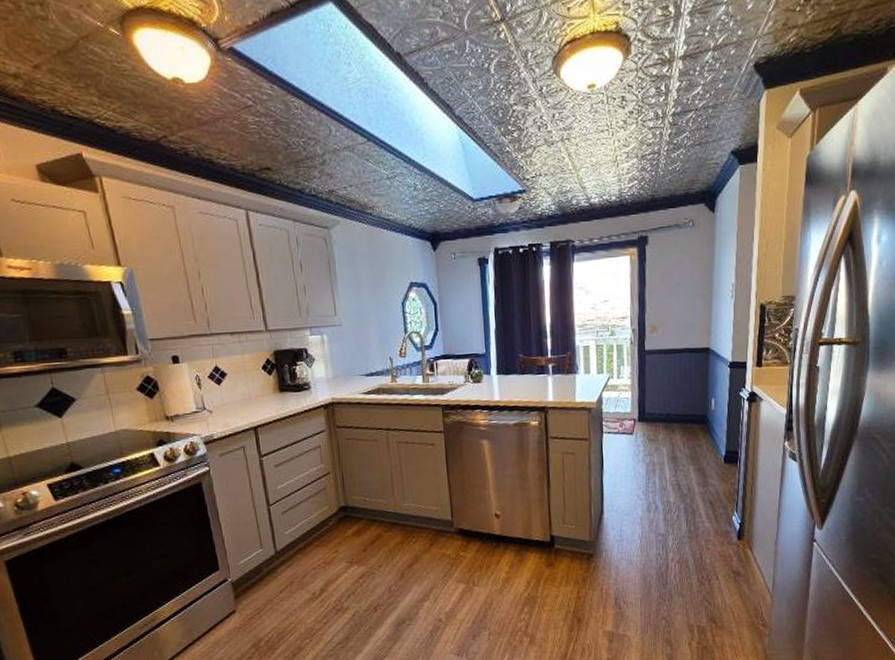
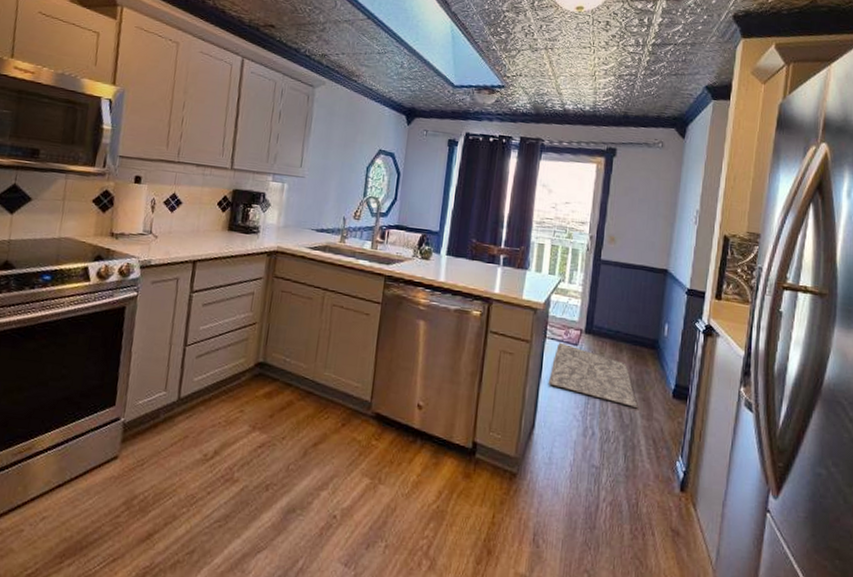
rug: none [610,434,694,478] -> present [547,342,638,408]

